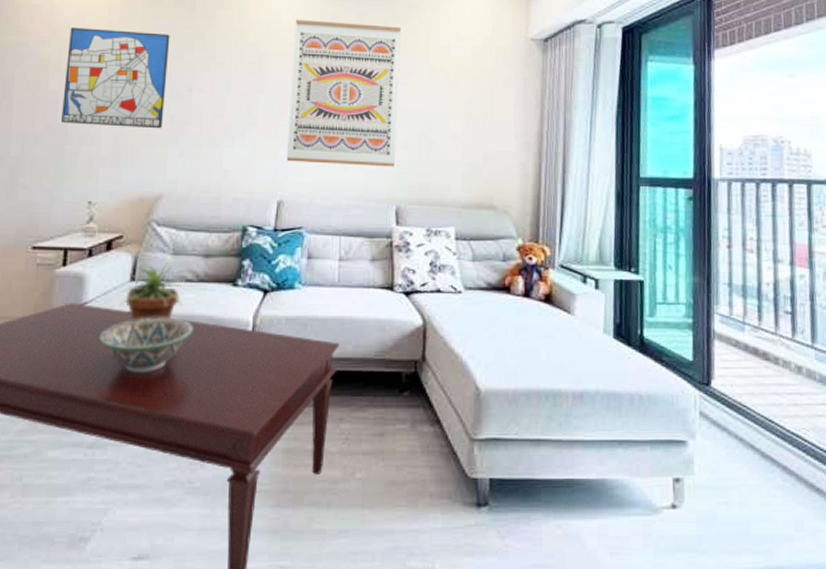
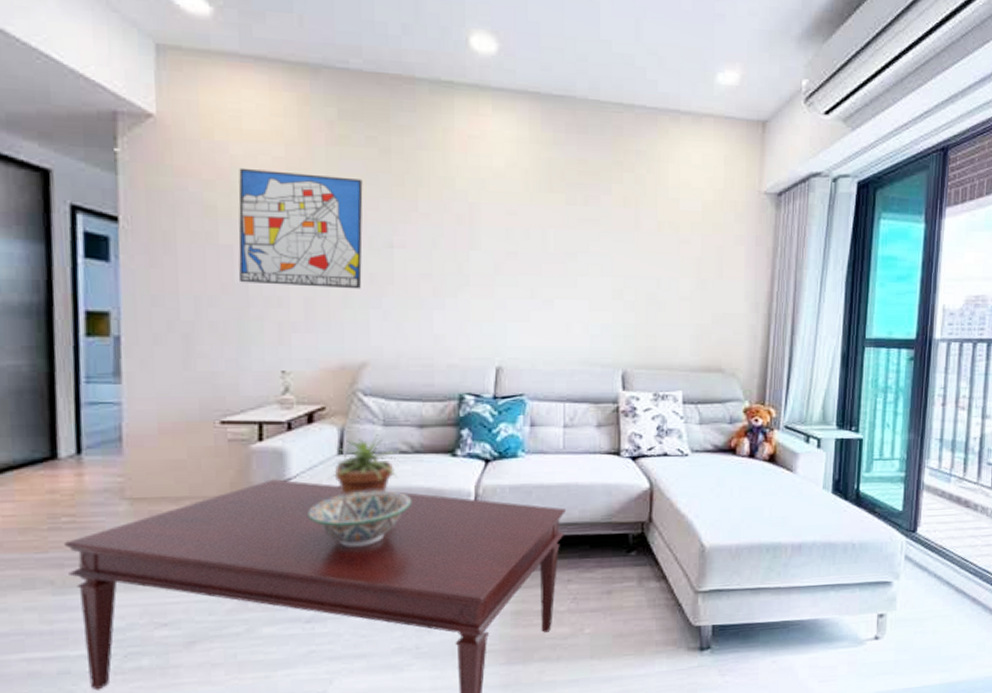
wall art: present [286,19,402,167] -> none [504,164,628,330]

